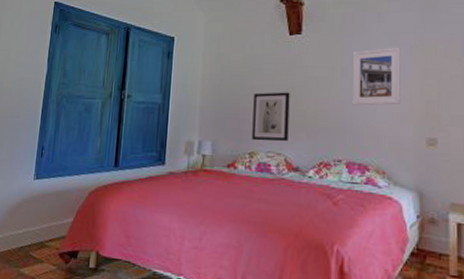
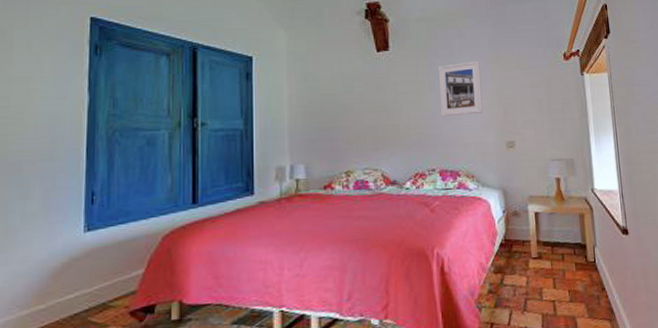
wall art: present [252,92,290,142] -> none [346,108,384,159]

